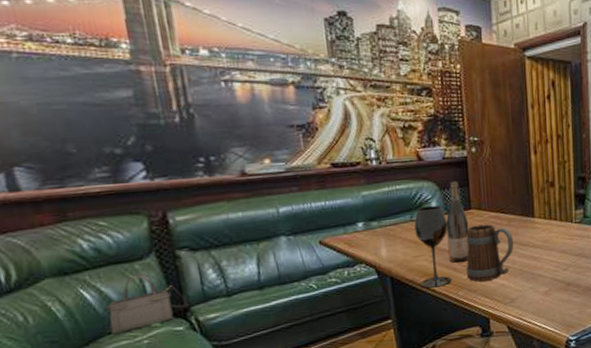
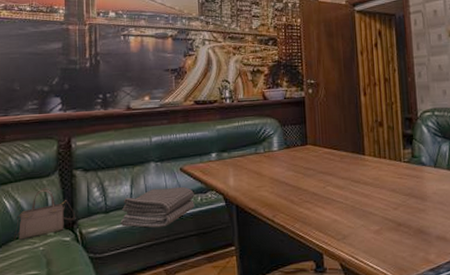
towel: none [248,261,341,310] -> present [120,186,195,228]
wineglass: present [414,205,452,288] -> none [258,140,289,218]
wine bottle: present [446,181,469,263] -> none [285,118,306,195]
beer mug: present [466,224,514,282] -> none [302,159,346,216]

